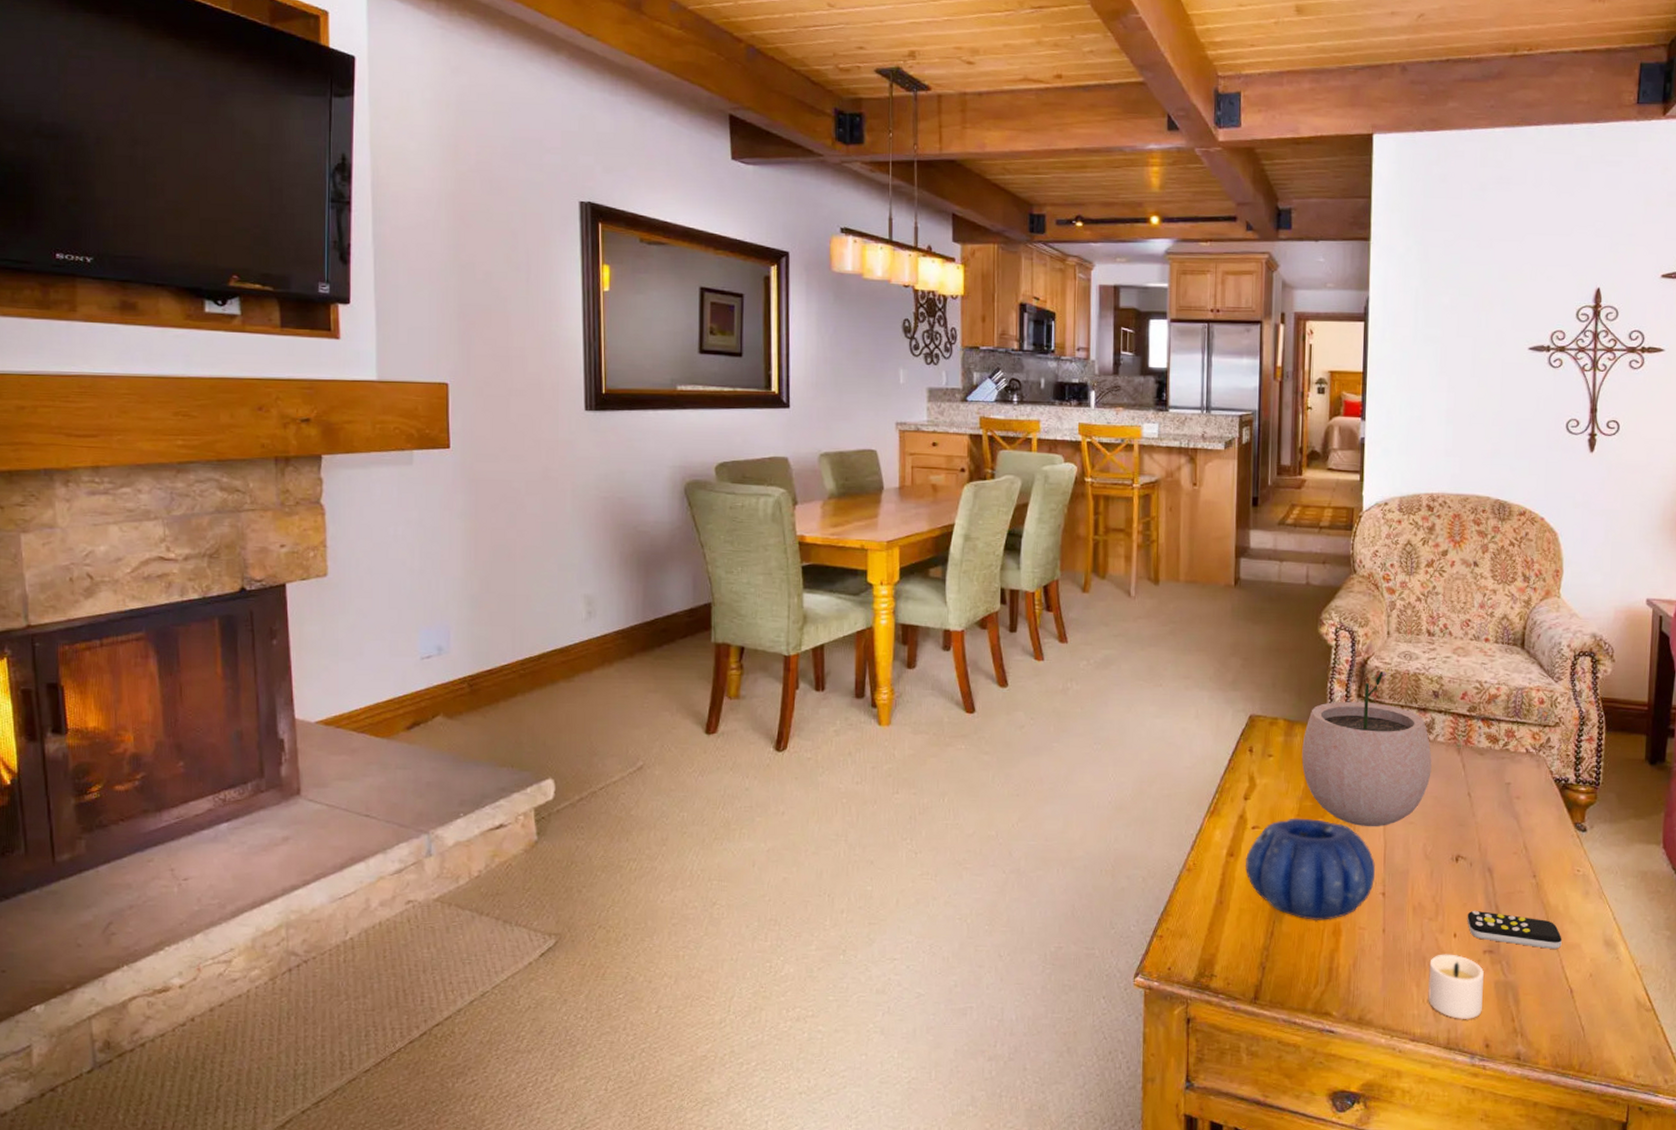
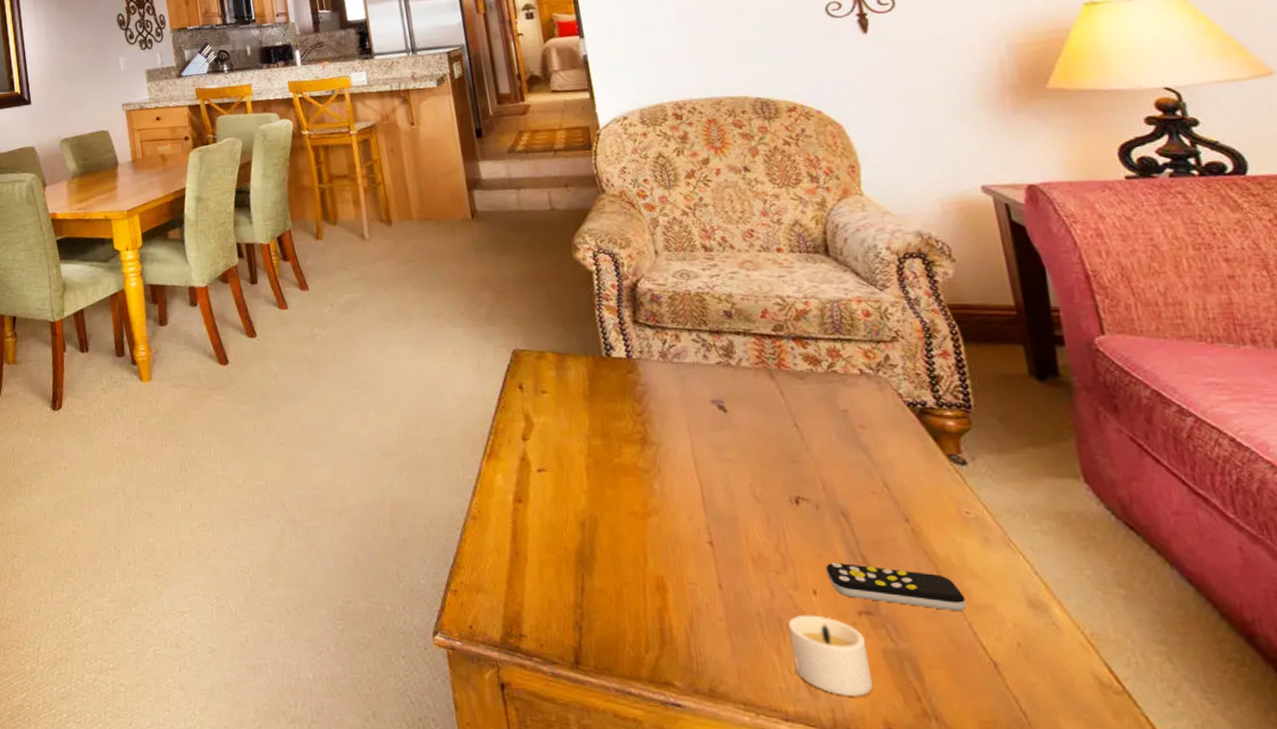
decorative bowl: present [1244,818,1376,920] -> none [536,458,697,574]
plant pot: present [1302,671,1432,827] -> none [578,294,742,467]

